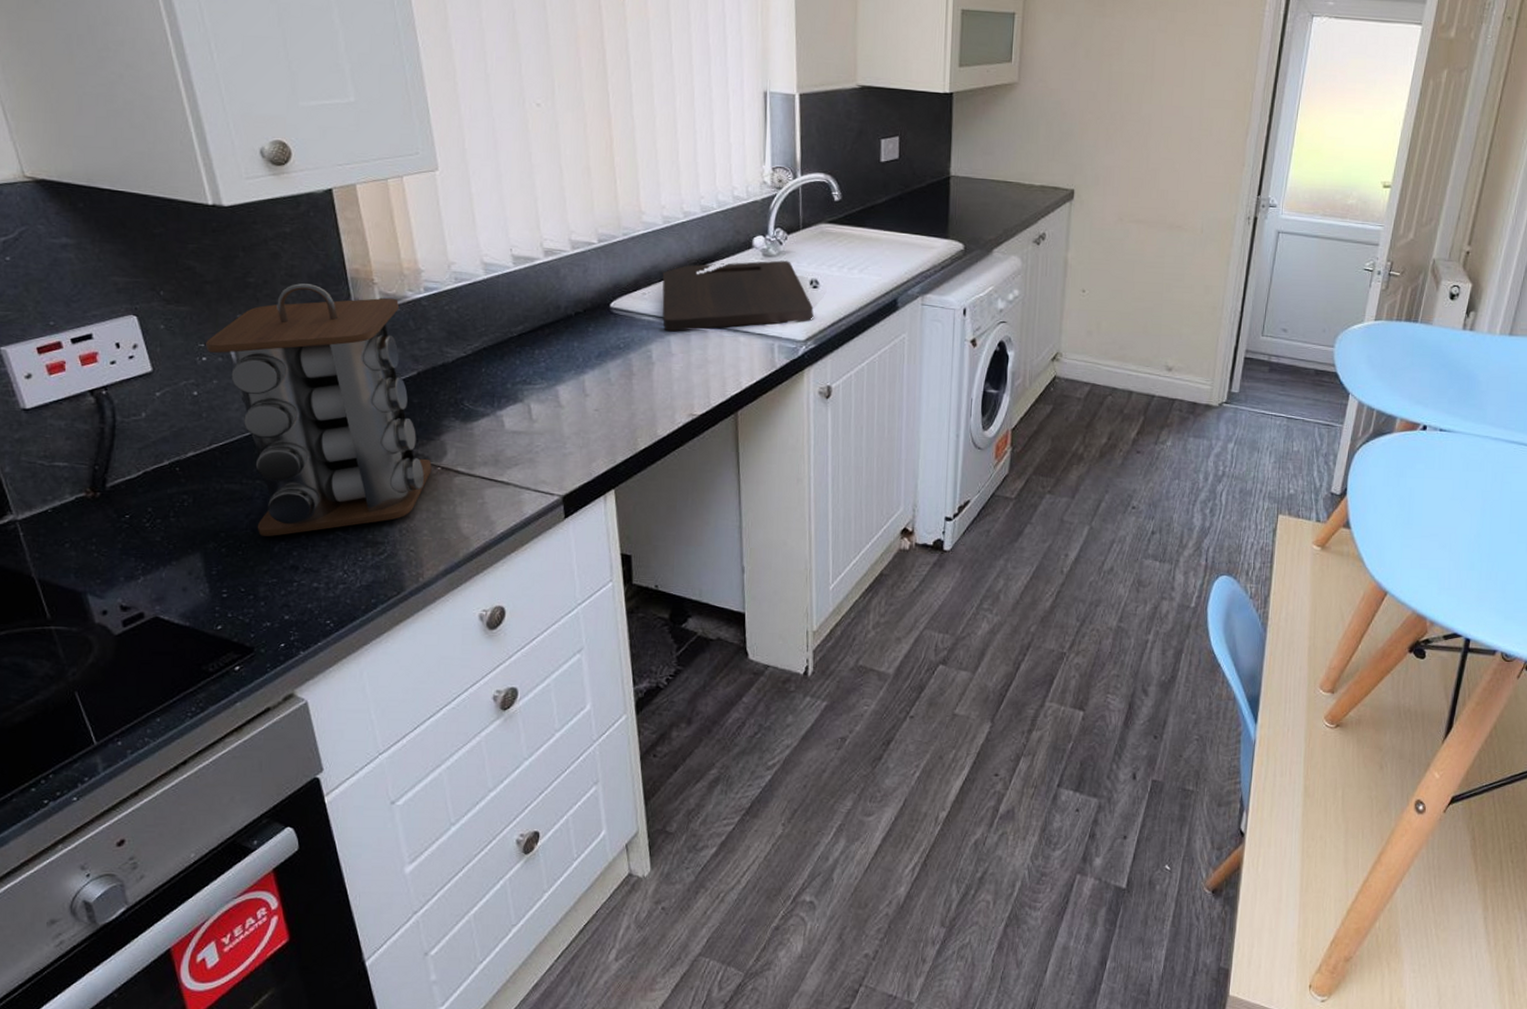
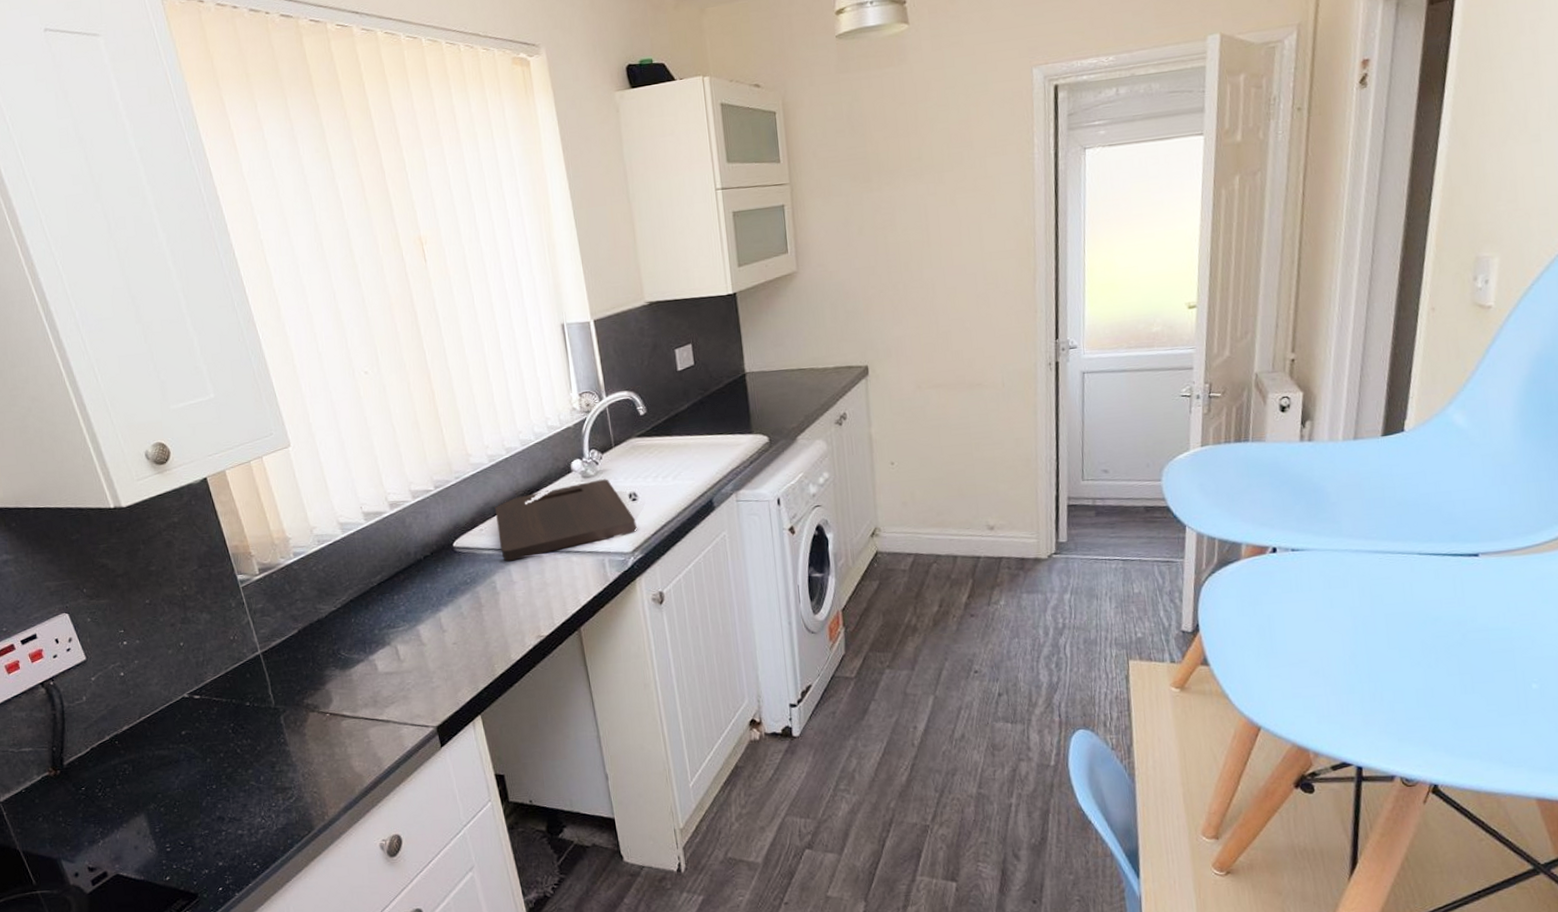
spice rack: present [206,283,432,536] -> none [124,564,322,793]

